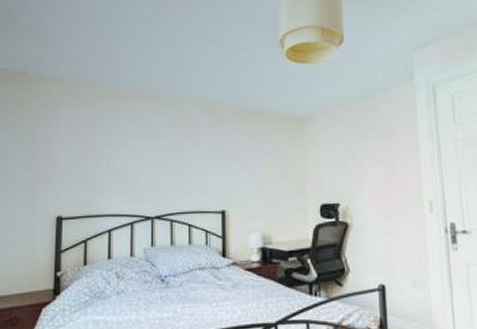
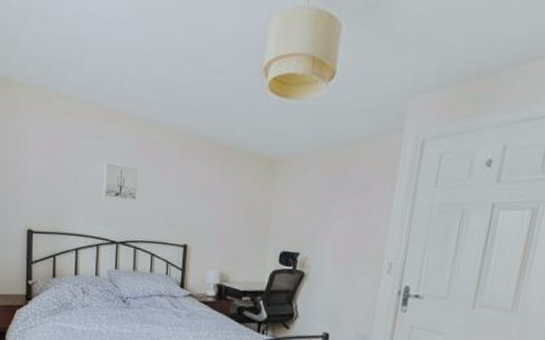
wall art: none [136,139,170,174] -> present [103,162,138,201]

